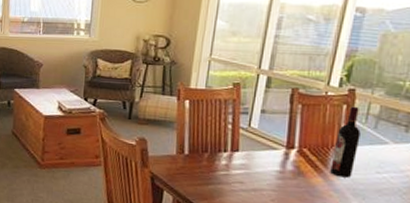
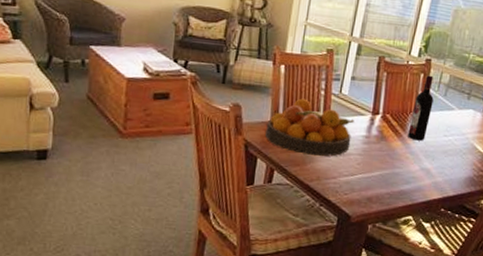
fruit bowl: none [171,132,266,192] -> present [265,98,354,157]

